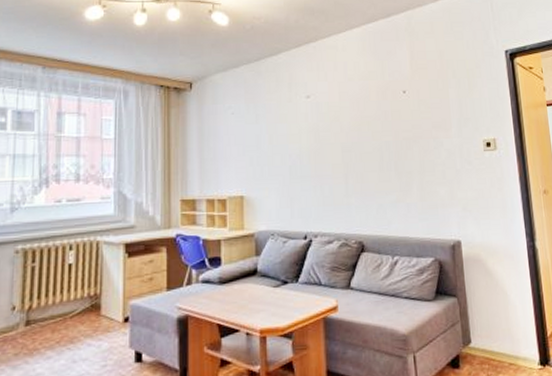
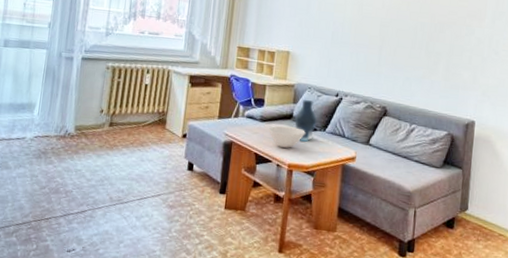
bowl: none [231,284,275,311] -> present [269,125,306,148]
vase: none [260,249,287,301] -> present [294,100,317,143]

